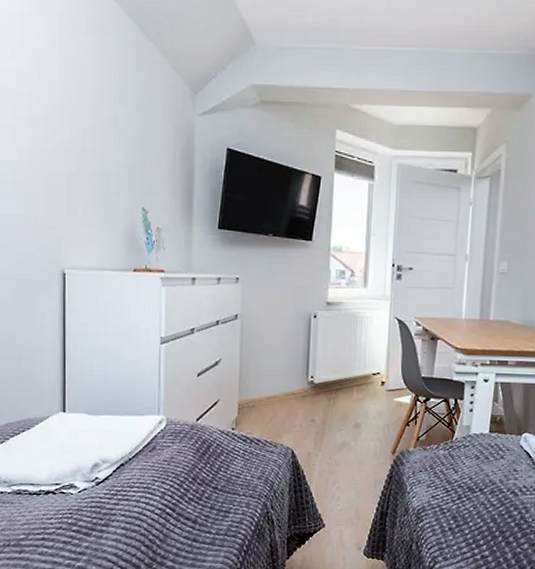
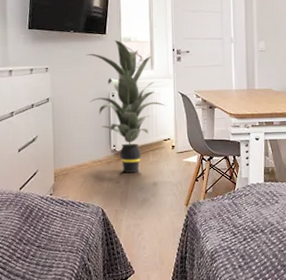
indoor plant: none [285,249,380,410] -> present [86,40,167,173]

